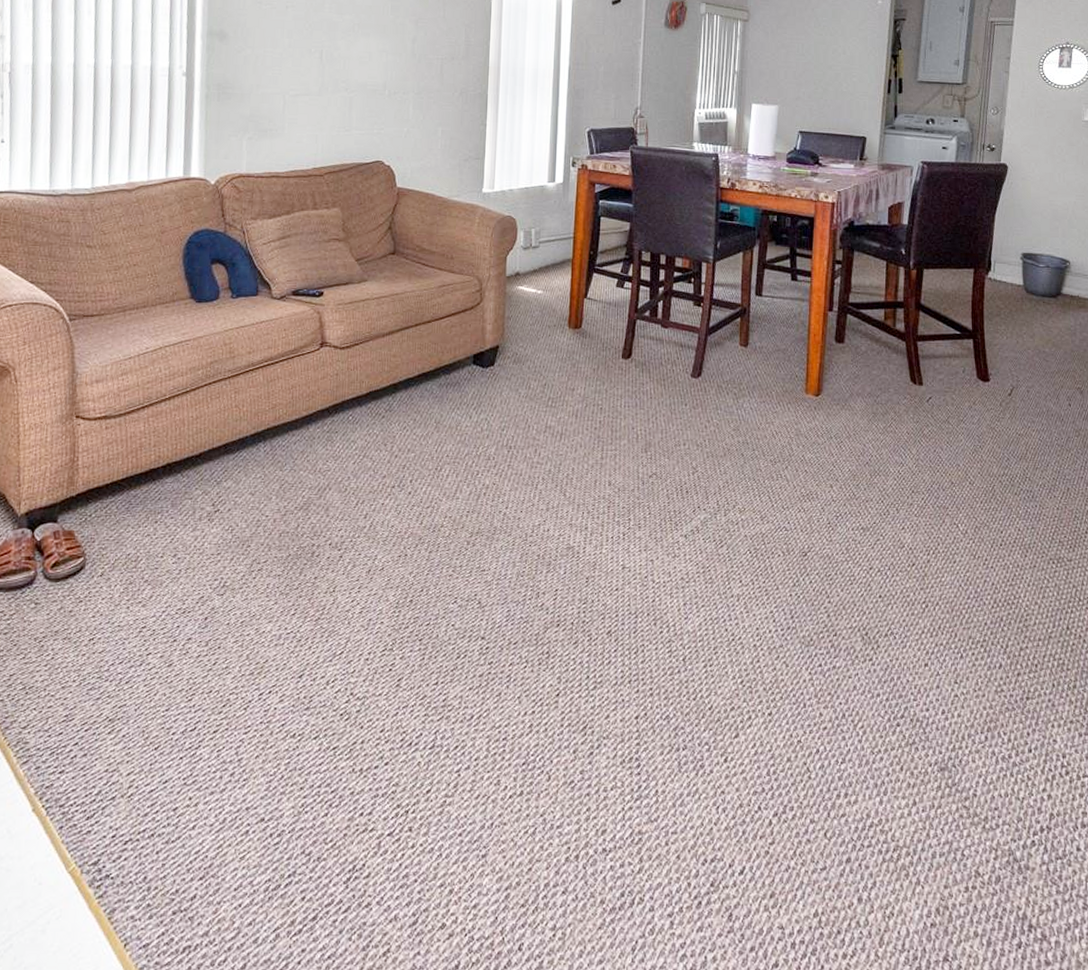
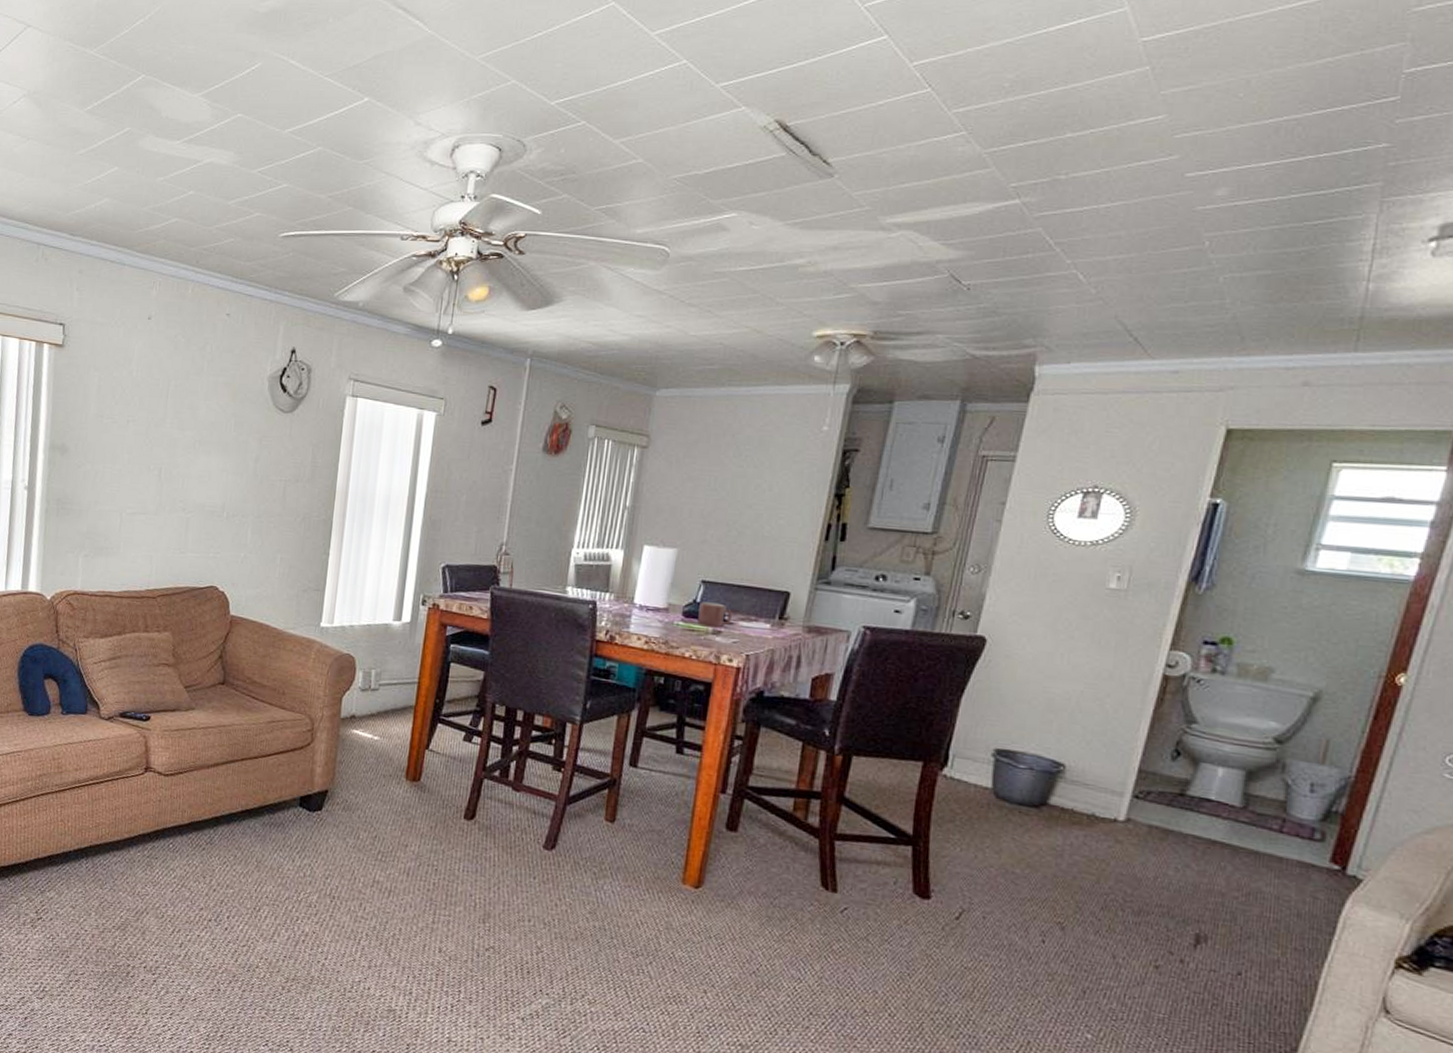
mug: none [799,149,825,172] -> present [697,601,733,629]

